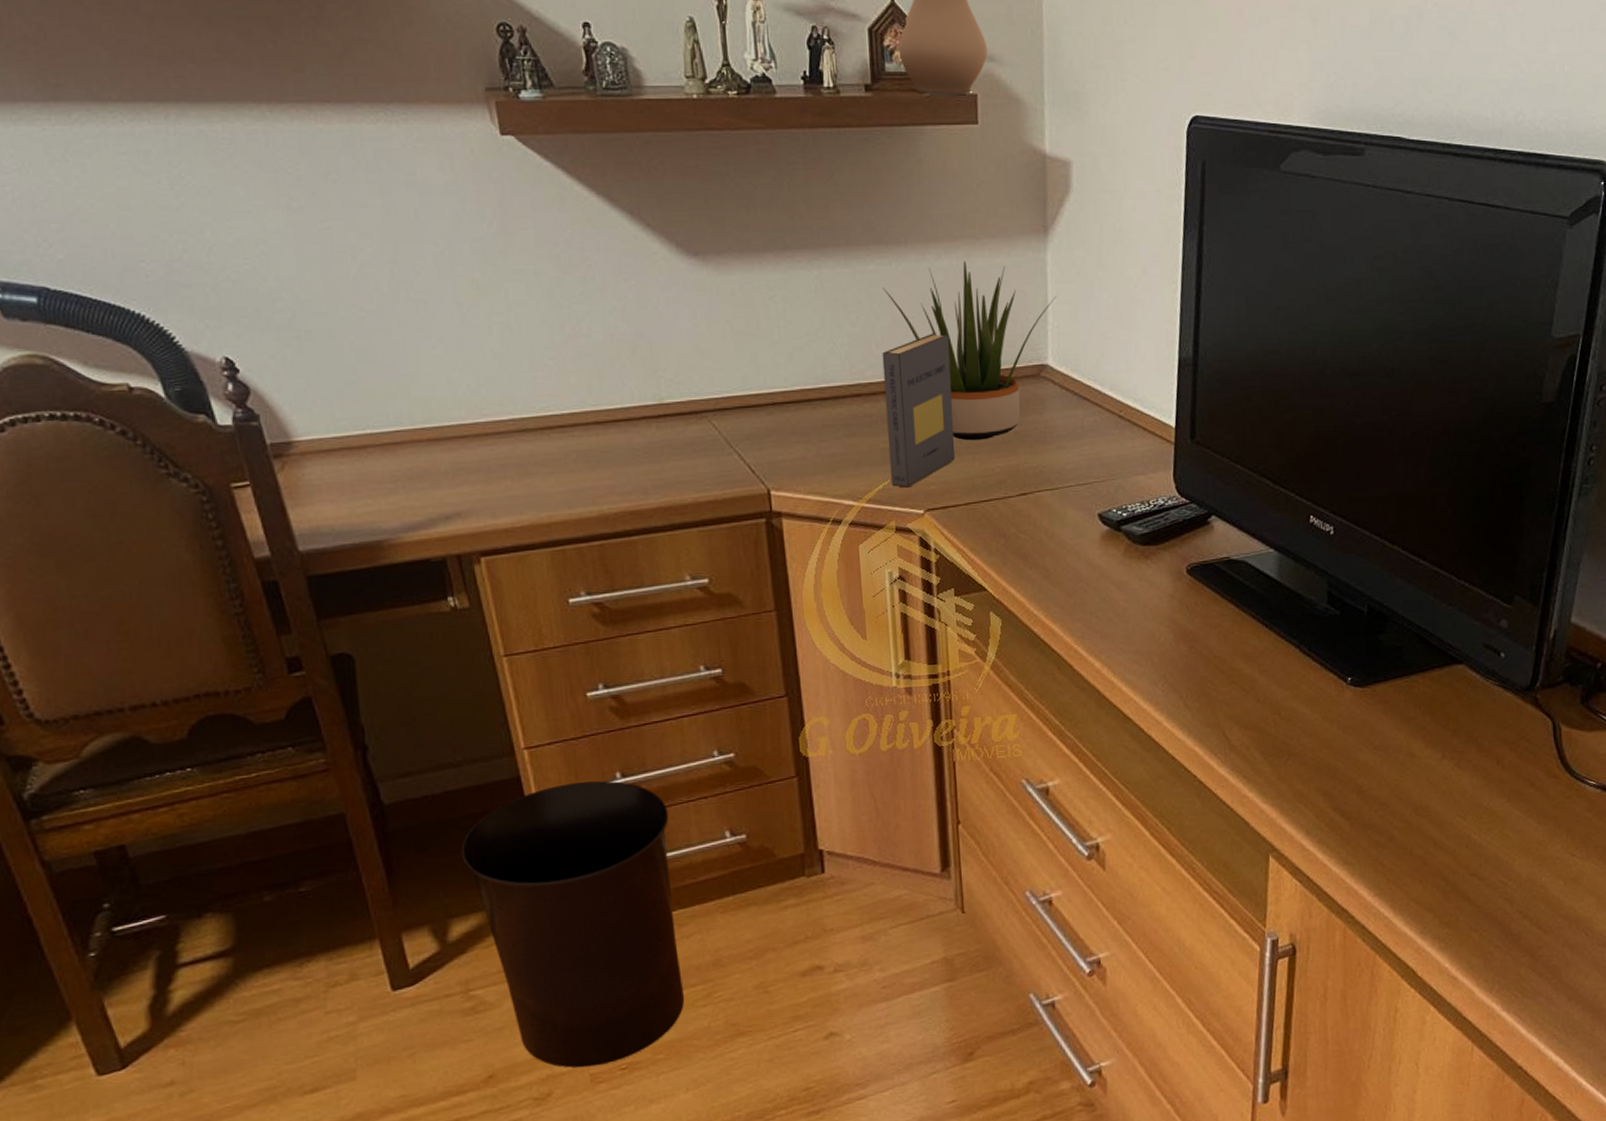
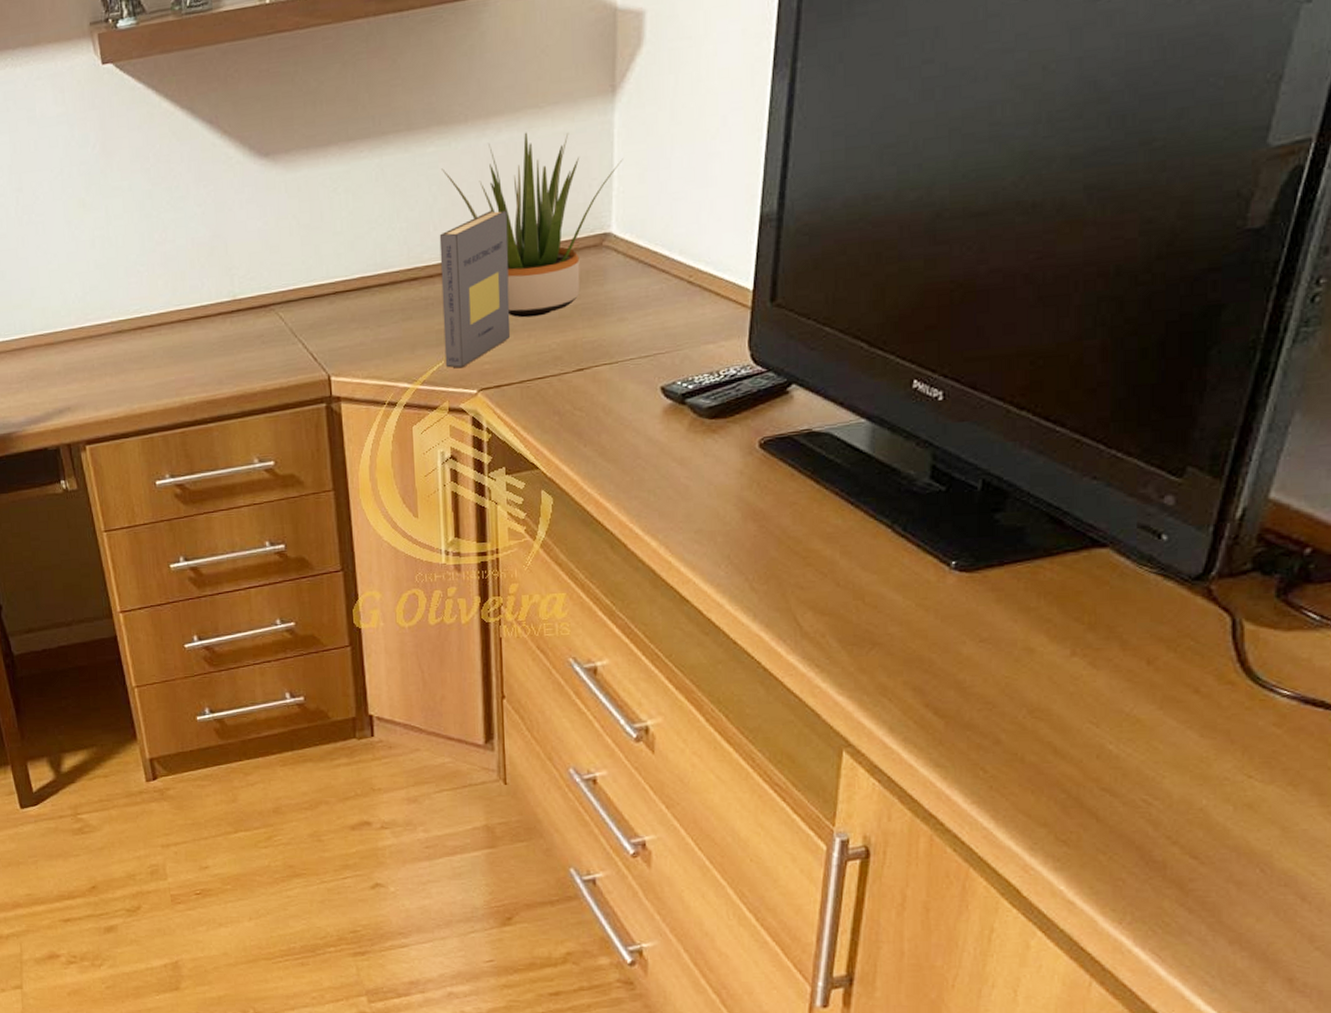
waste bin: present [461,780,685,1068] -> none [71,642,249,889]

